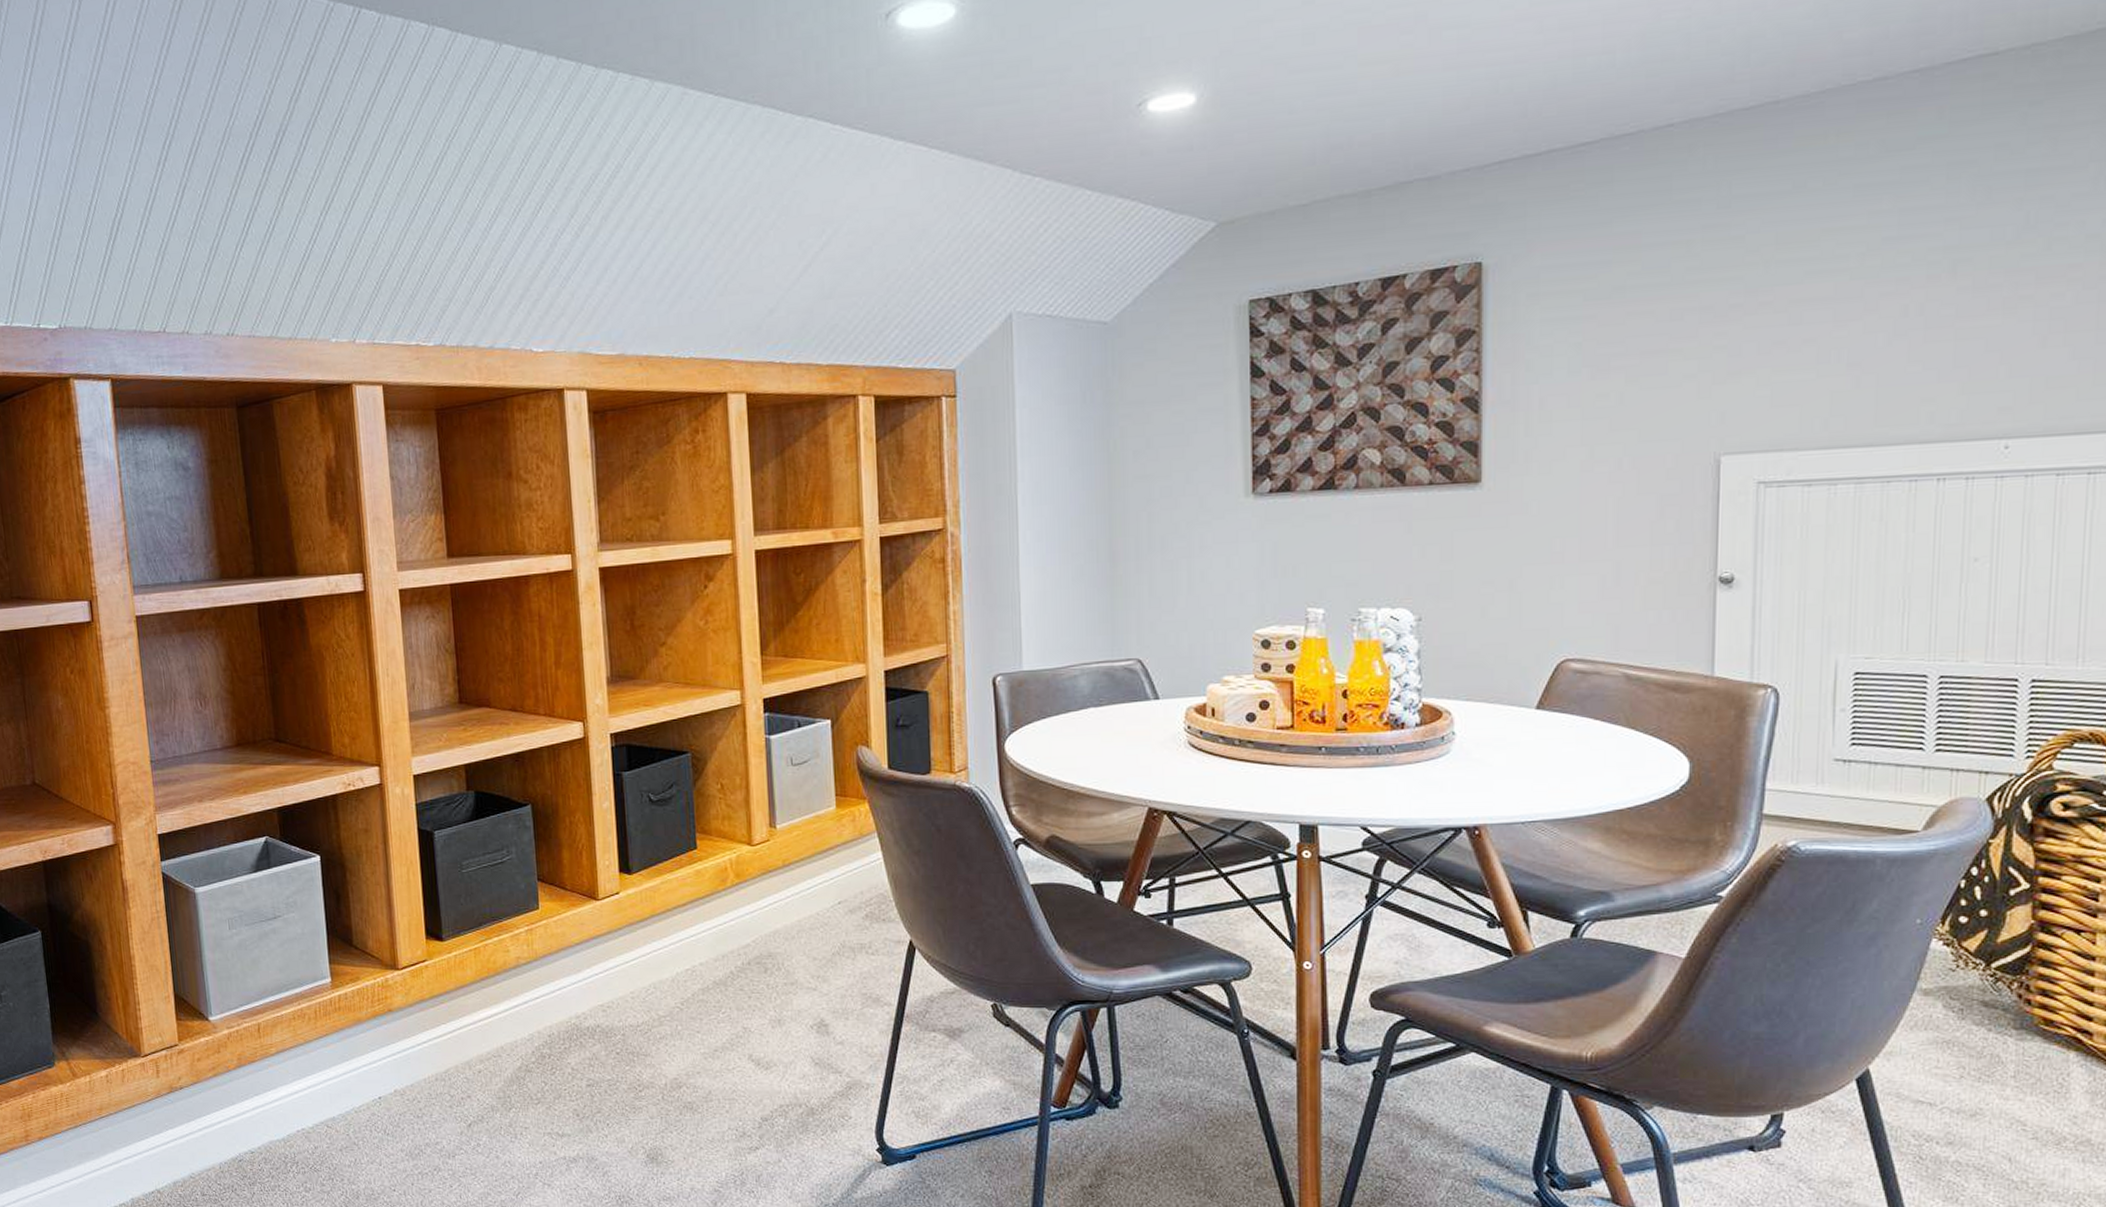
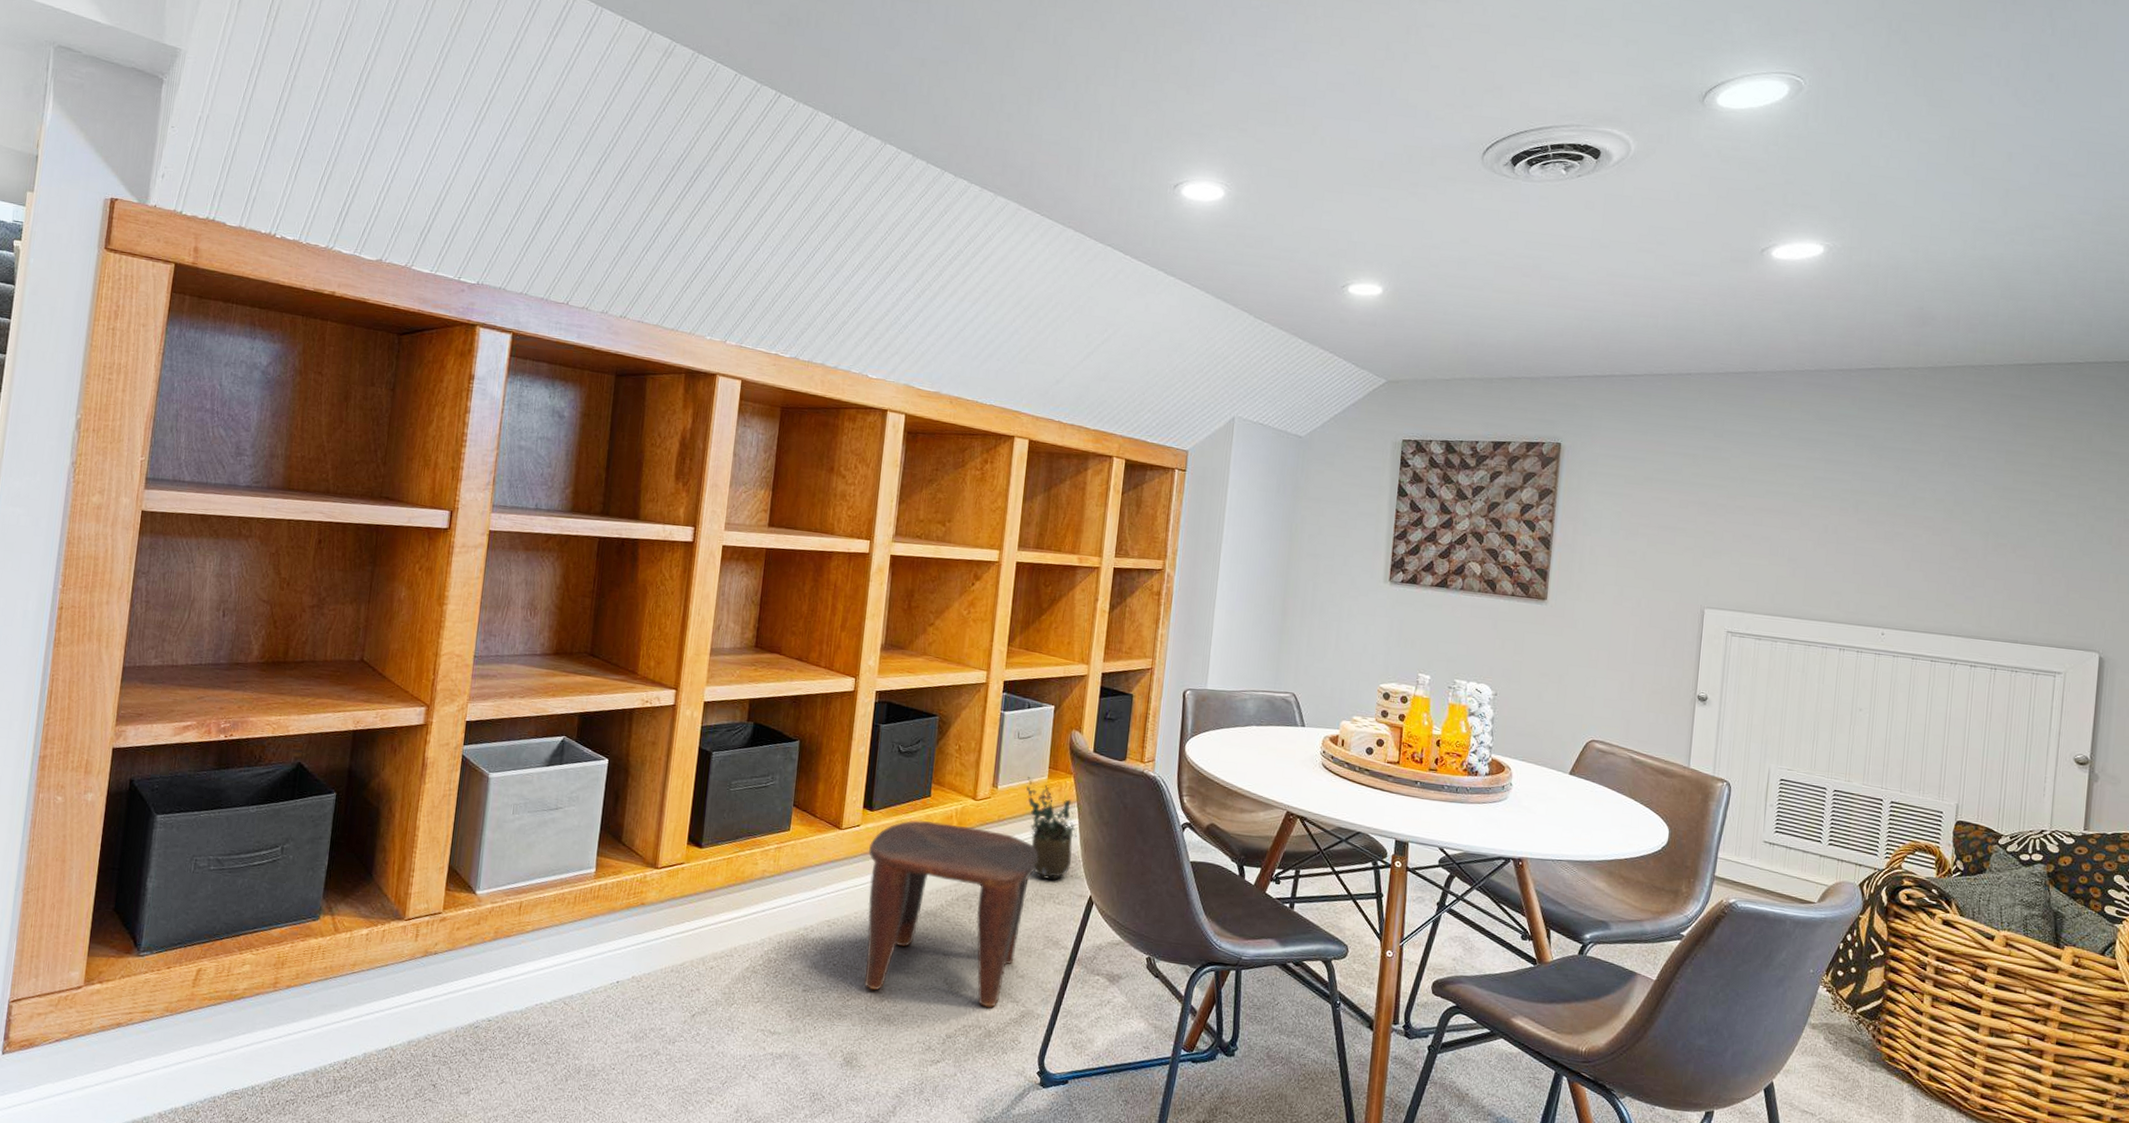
stool: none [634,876,839,1083] -> present [864,820,1038,1008]
potted plant: none [811,810,883,928] -> present [1026,777,1077,880]

